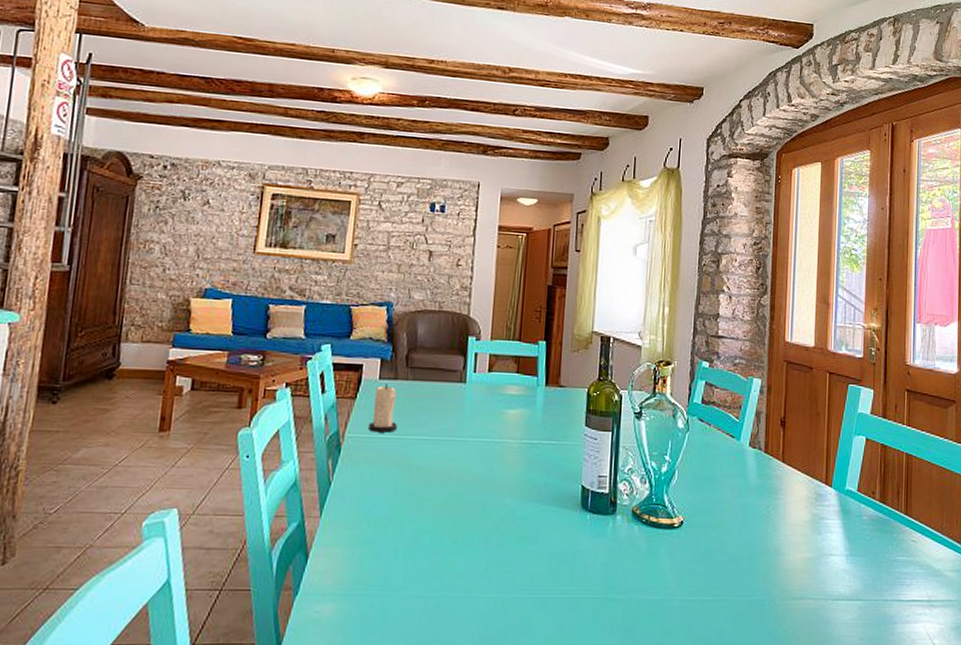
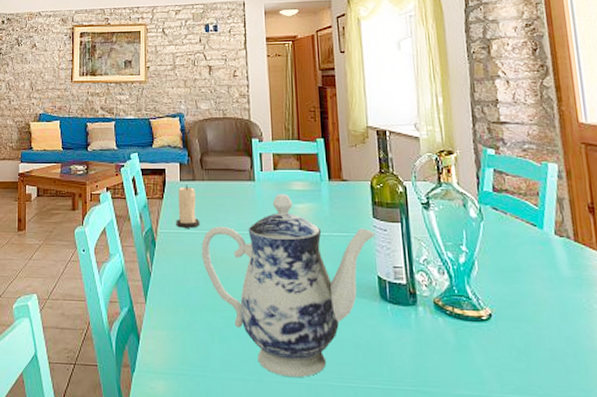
teapot: none [394,397,585,591] -> present [201,193,376,377]

